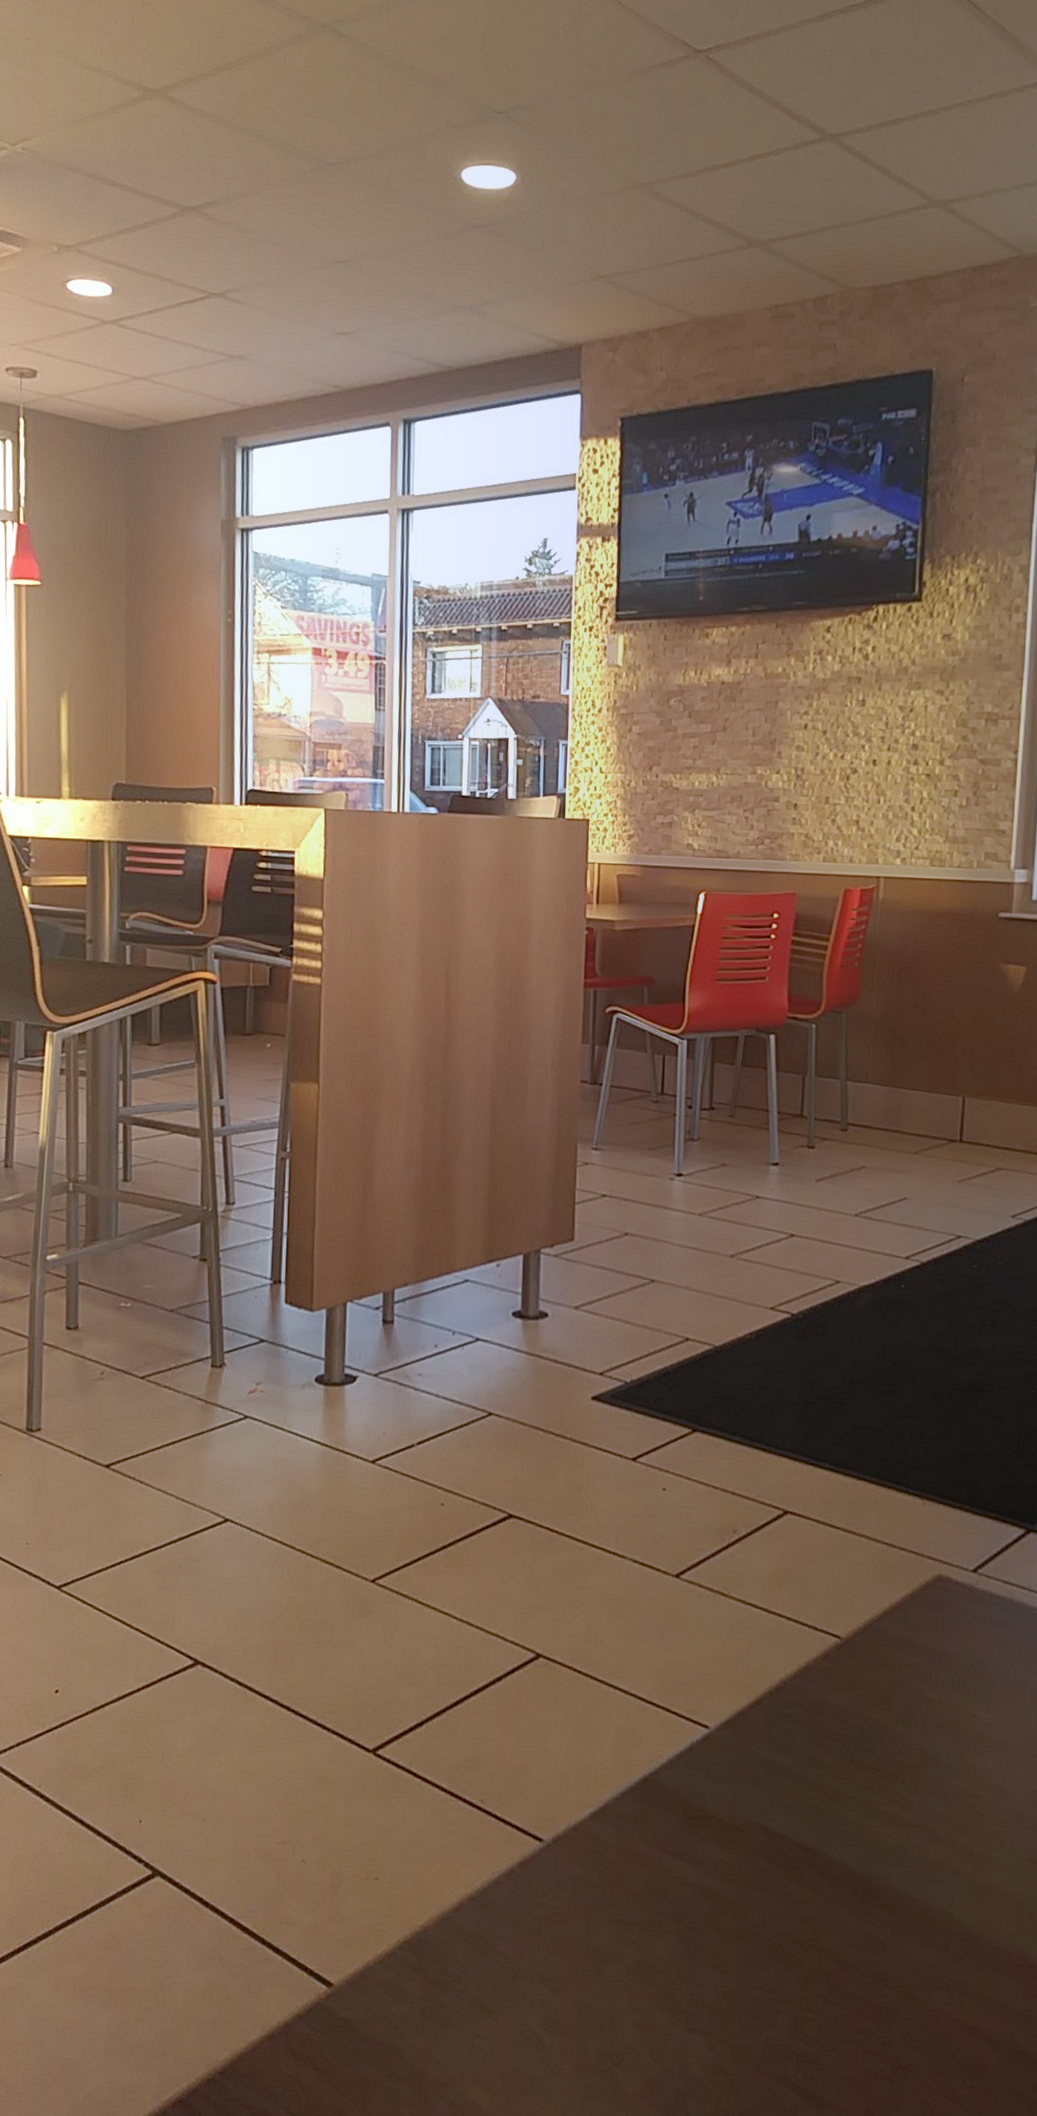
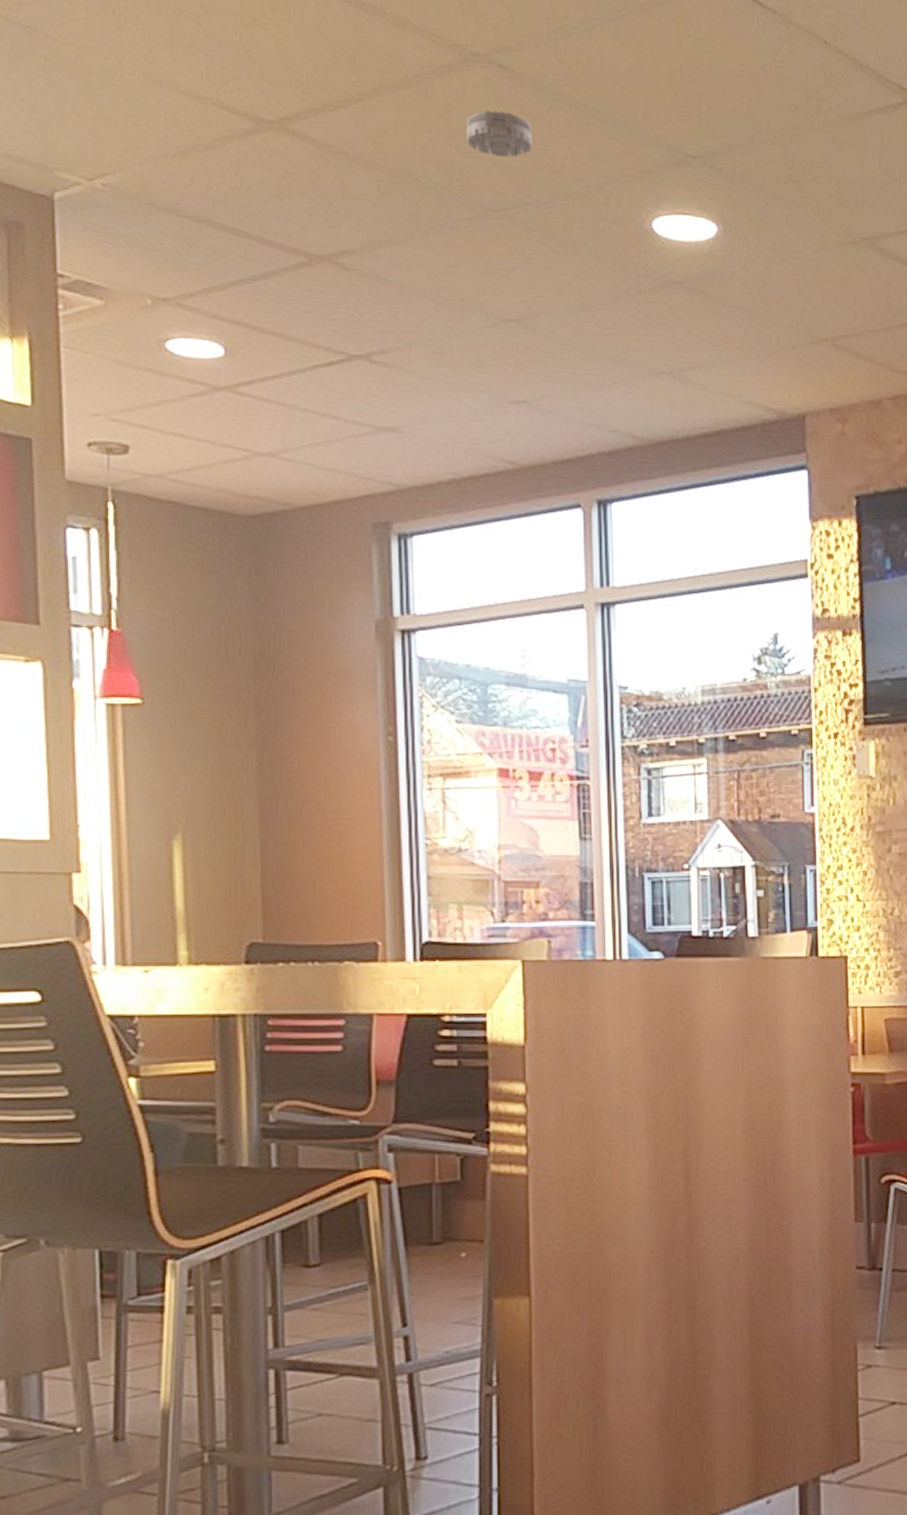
smoke detector: none [311,75,365,117] -> present [467,110,532,157]

